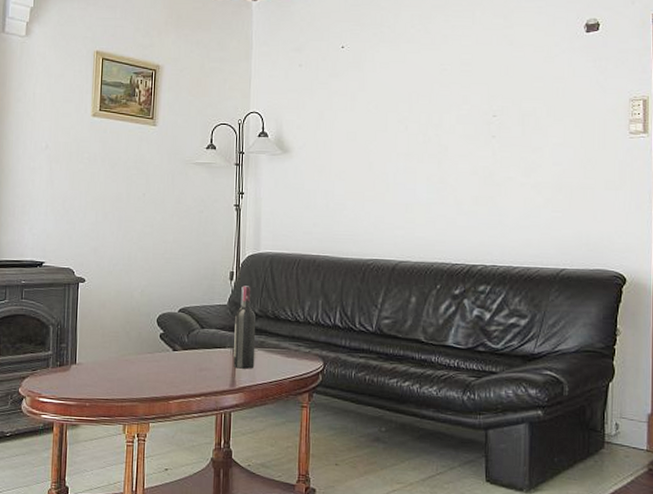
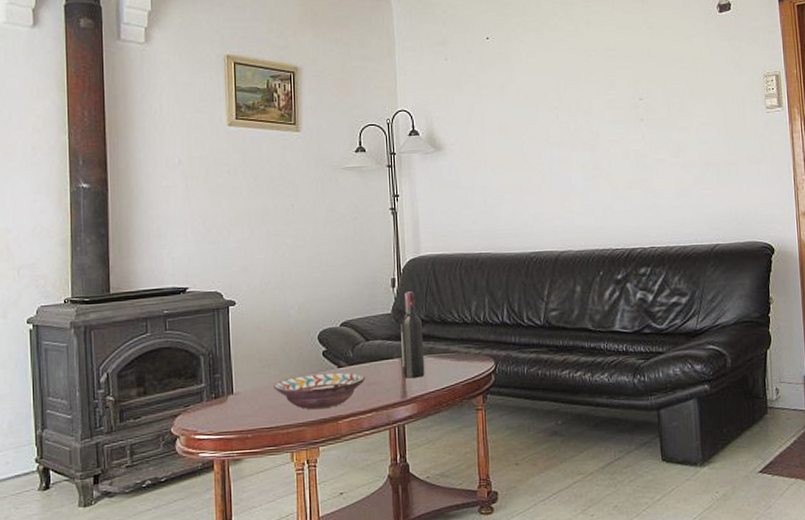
decorative bowl: none [113,354,198,388] -> present [274,372,366,410]

